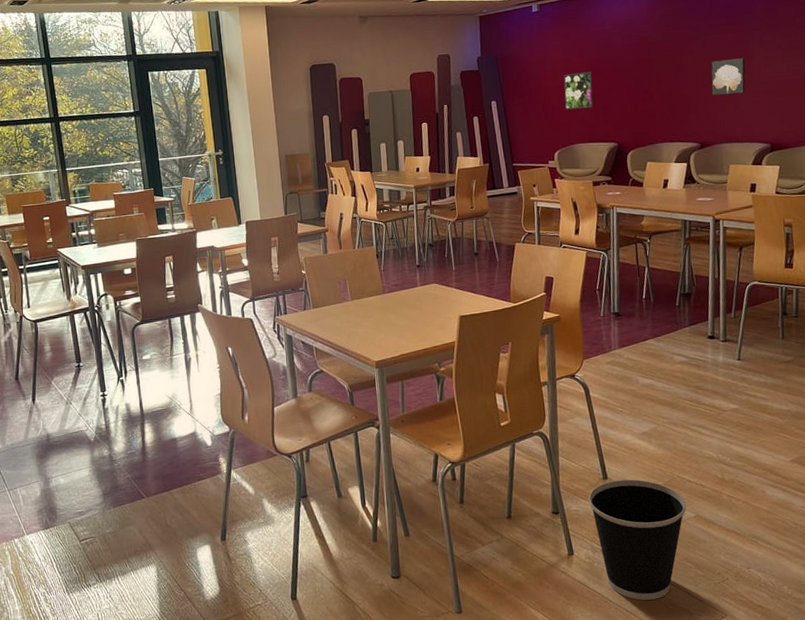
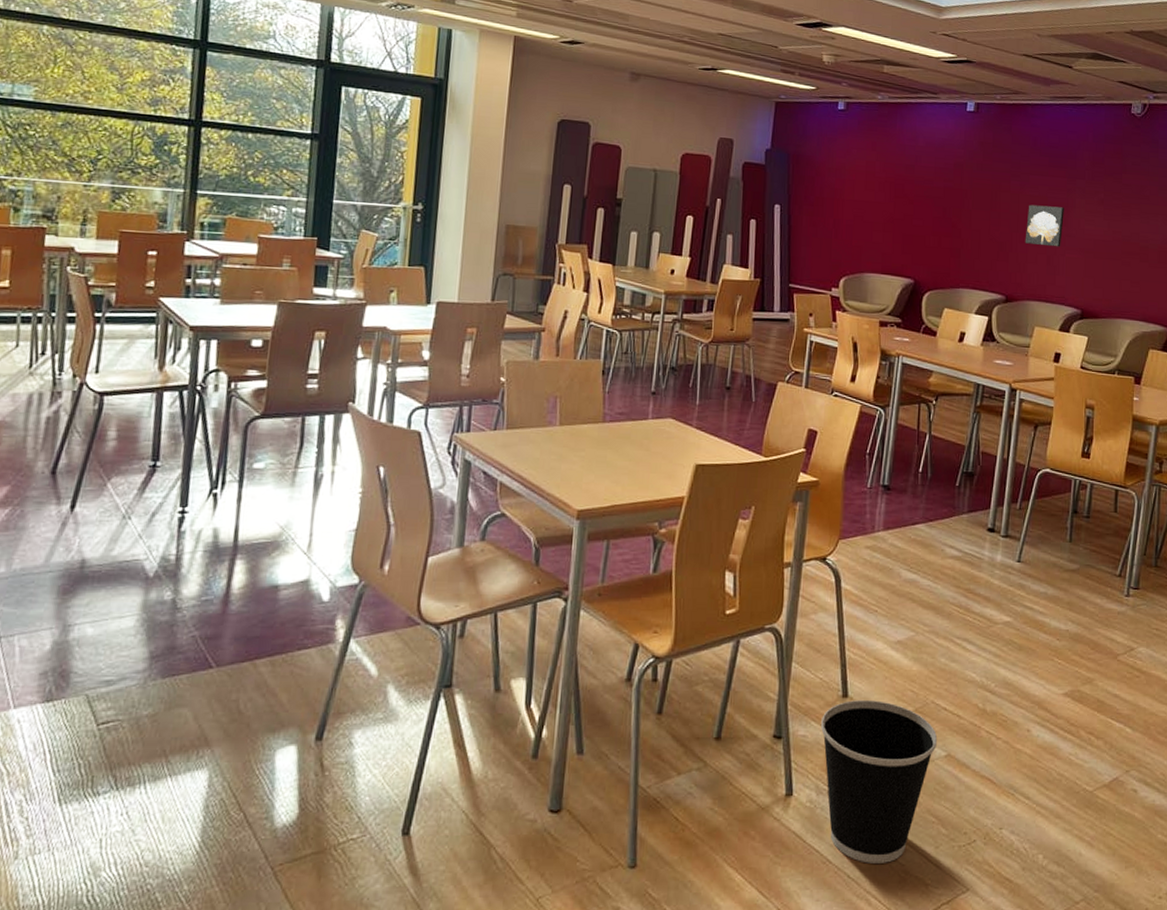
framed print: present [564,71,594,110] -> none [859,189,896,233]

